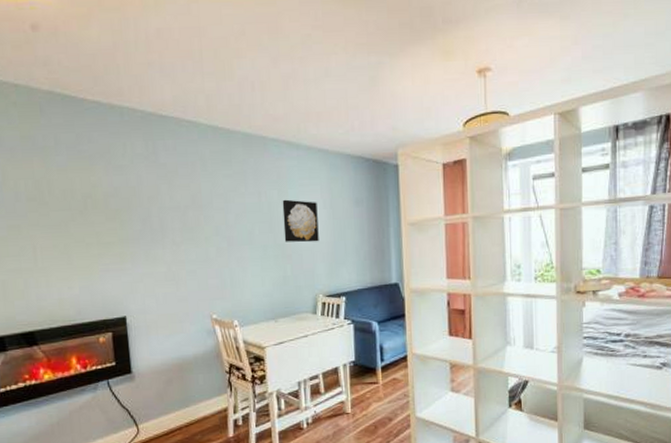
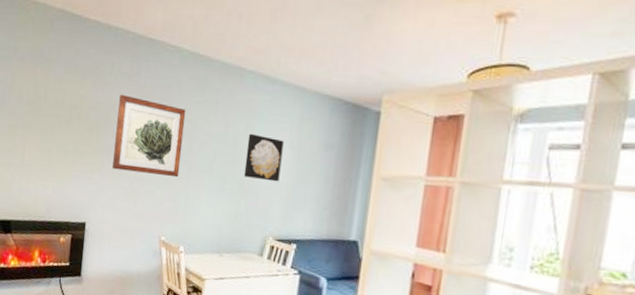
wall art: none [139,176,219,256] -> present [112,94,186,178]

